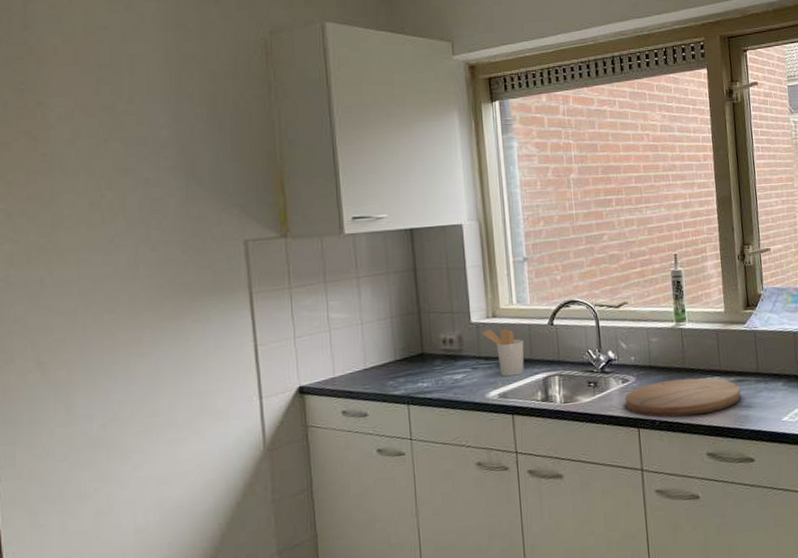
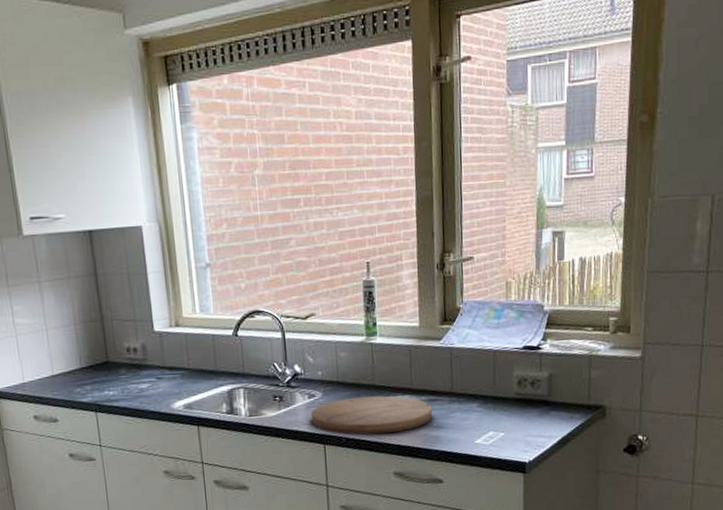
utensil holder: present [482,328,525,377] -> none [166,338,209,388]

